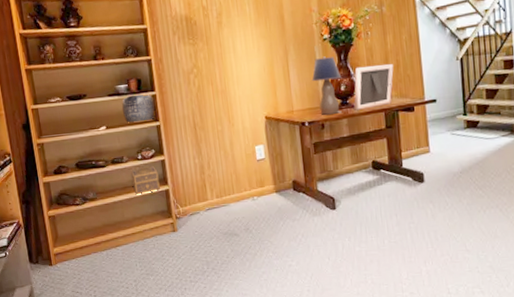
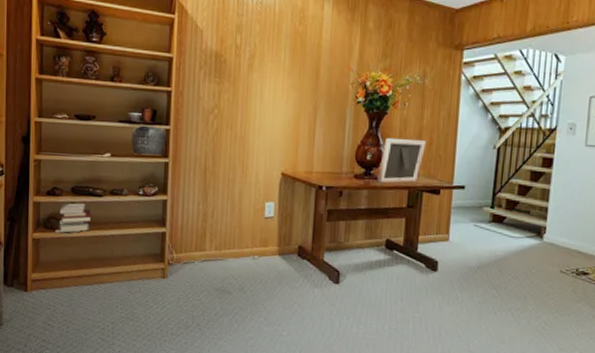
books: none [68,176,100,207] -> present [55,203,92,233]
decorative box: present [131,165,160,194] -> none [128,203,158,232]
table lamp: present [312,56,342,115] -> none [337,120,369,183]

